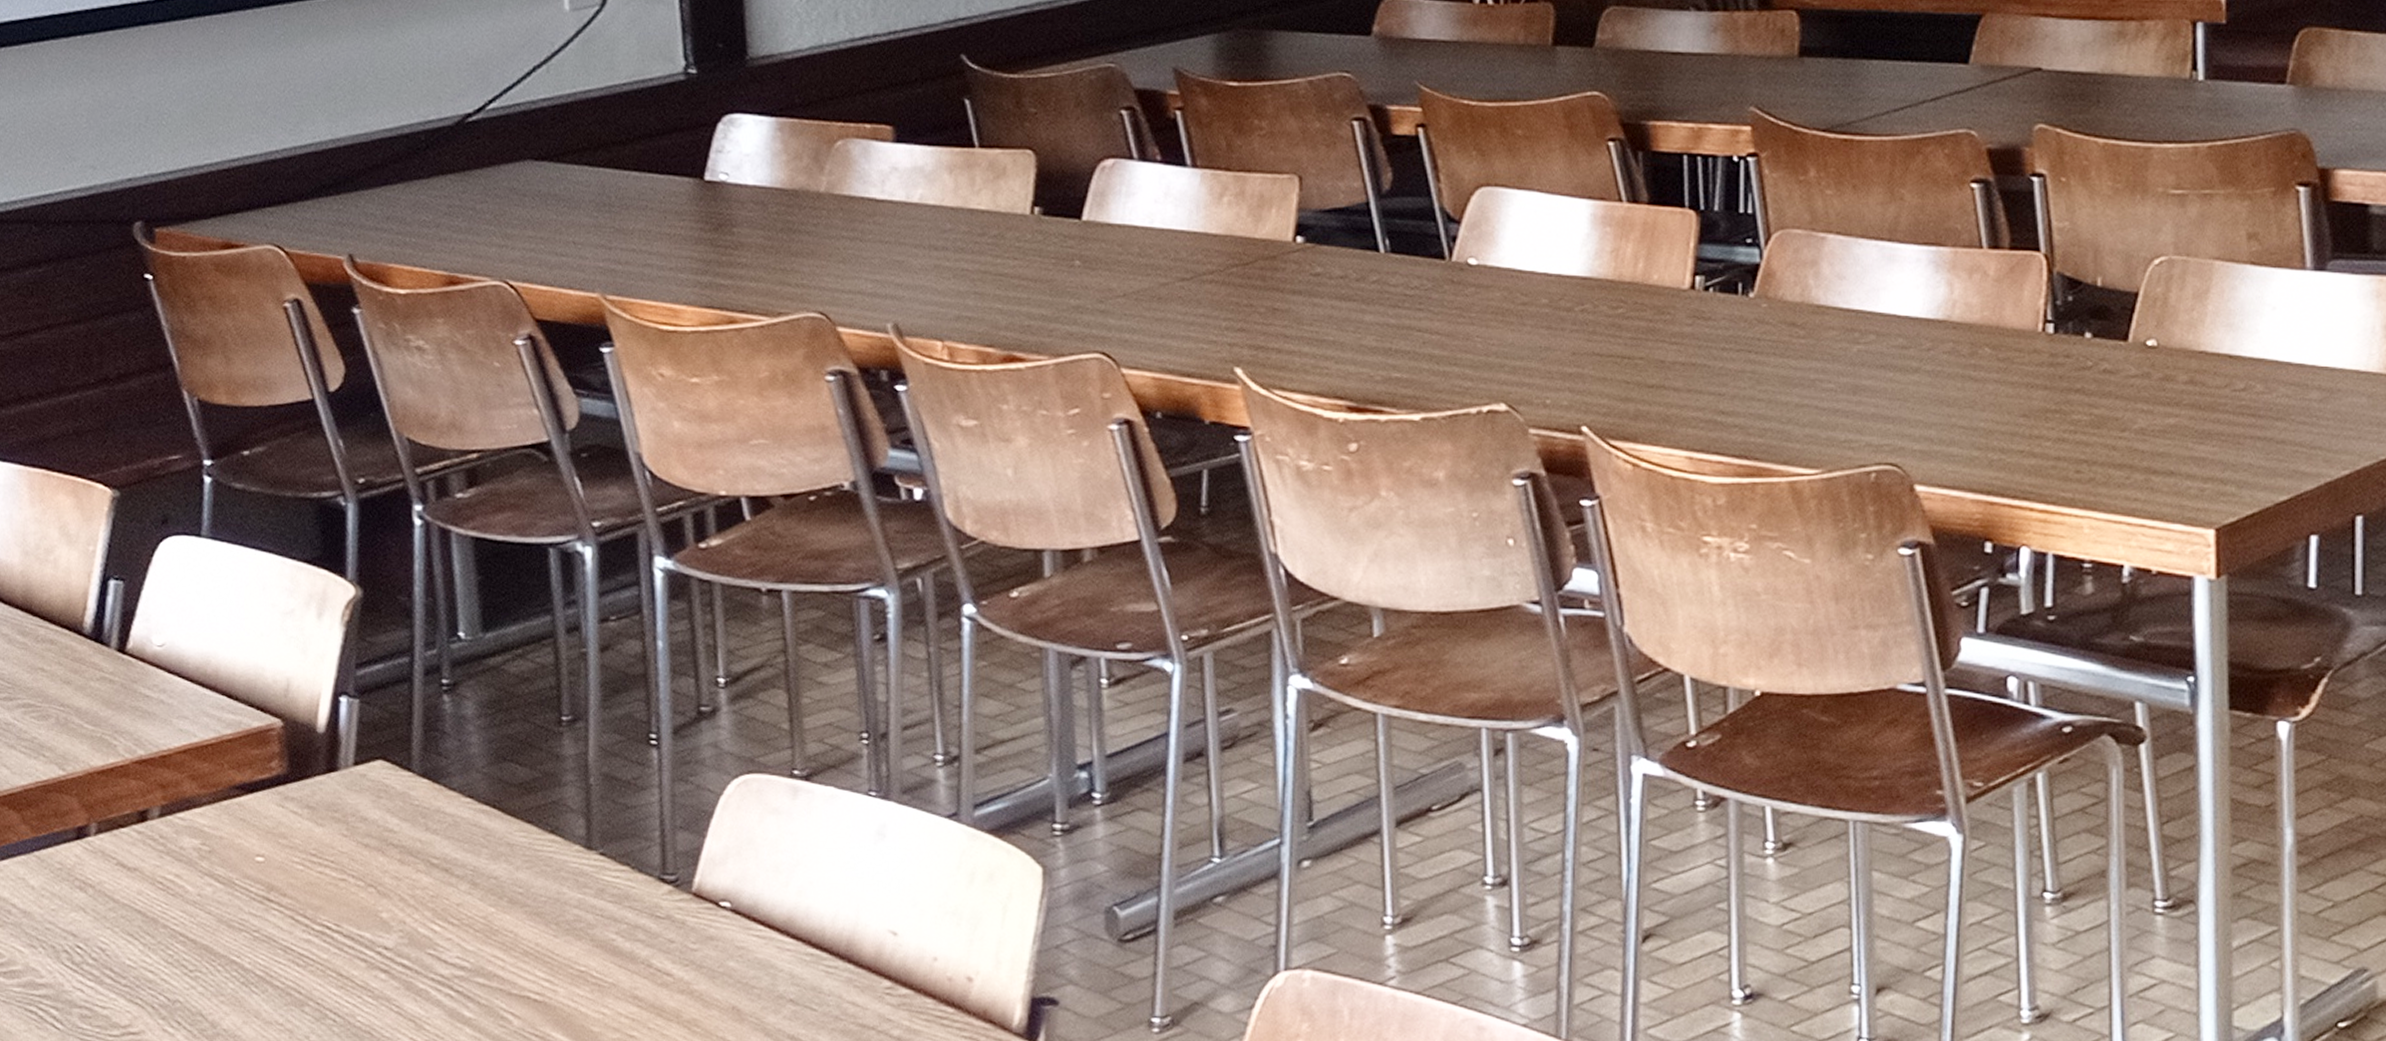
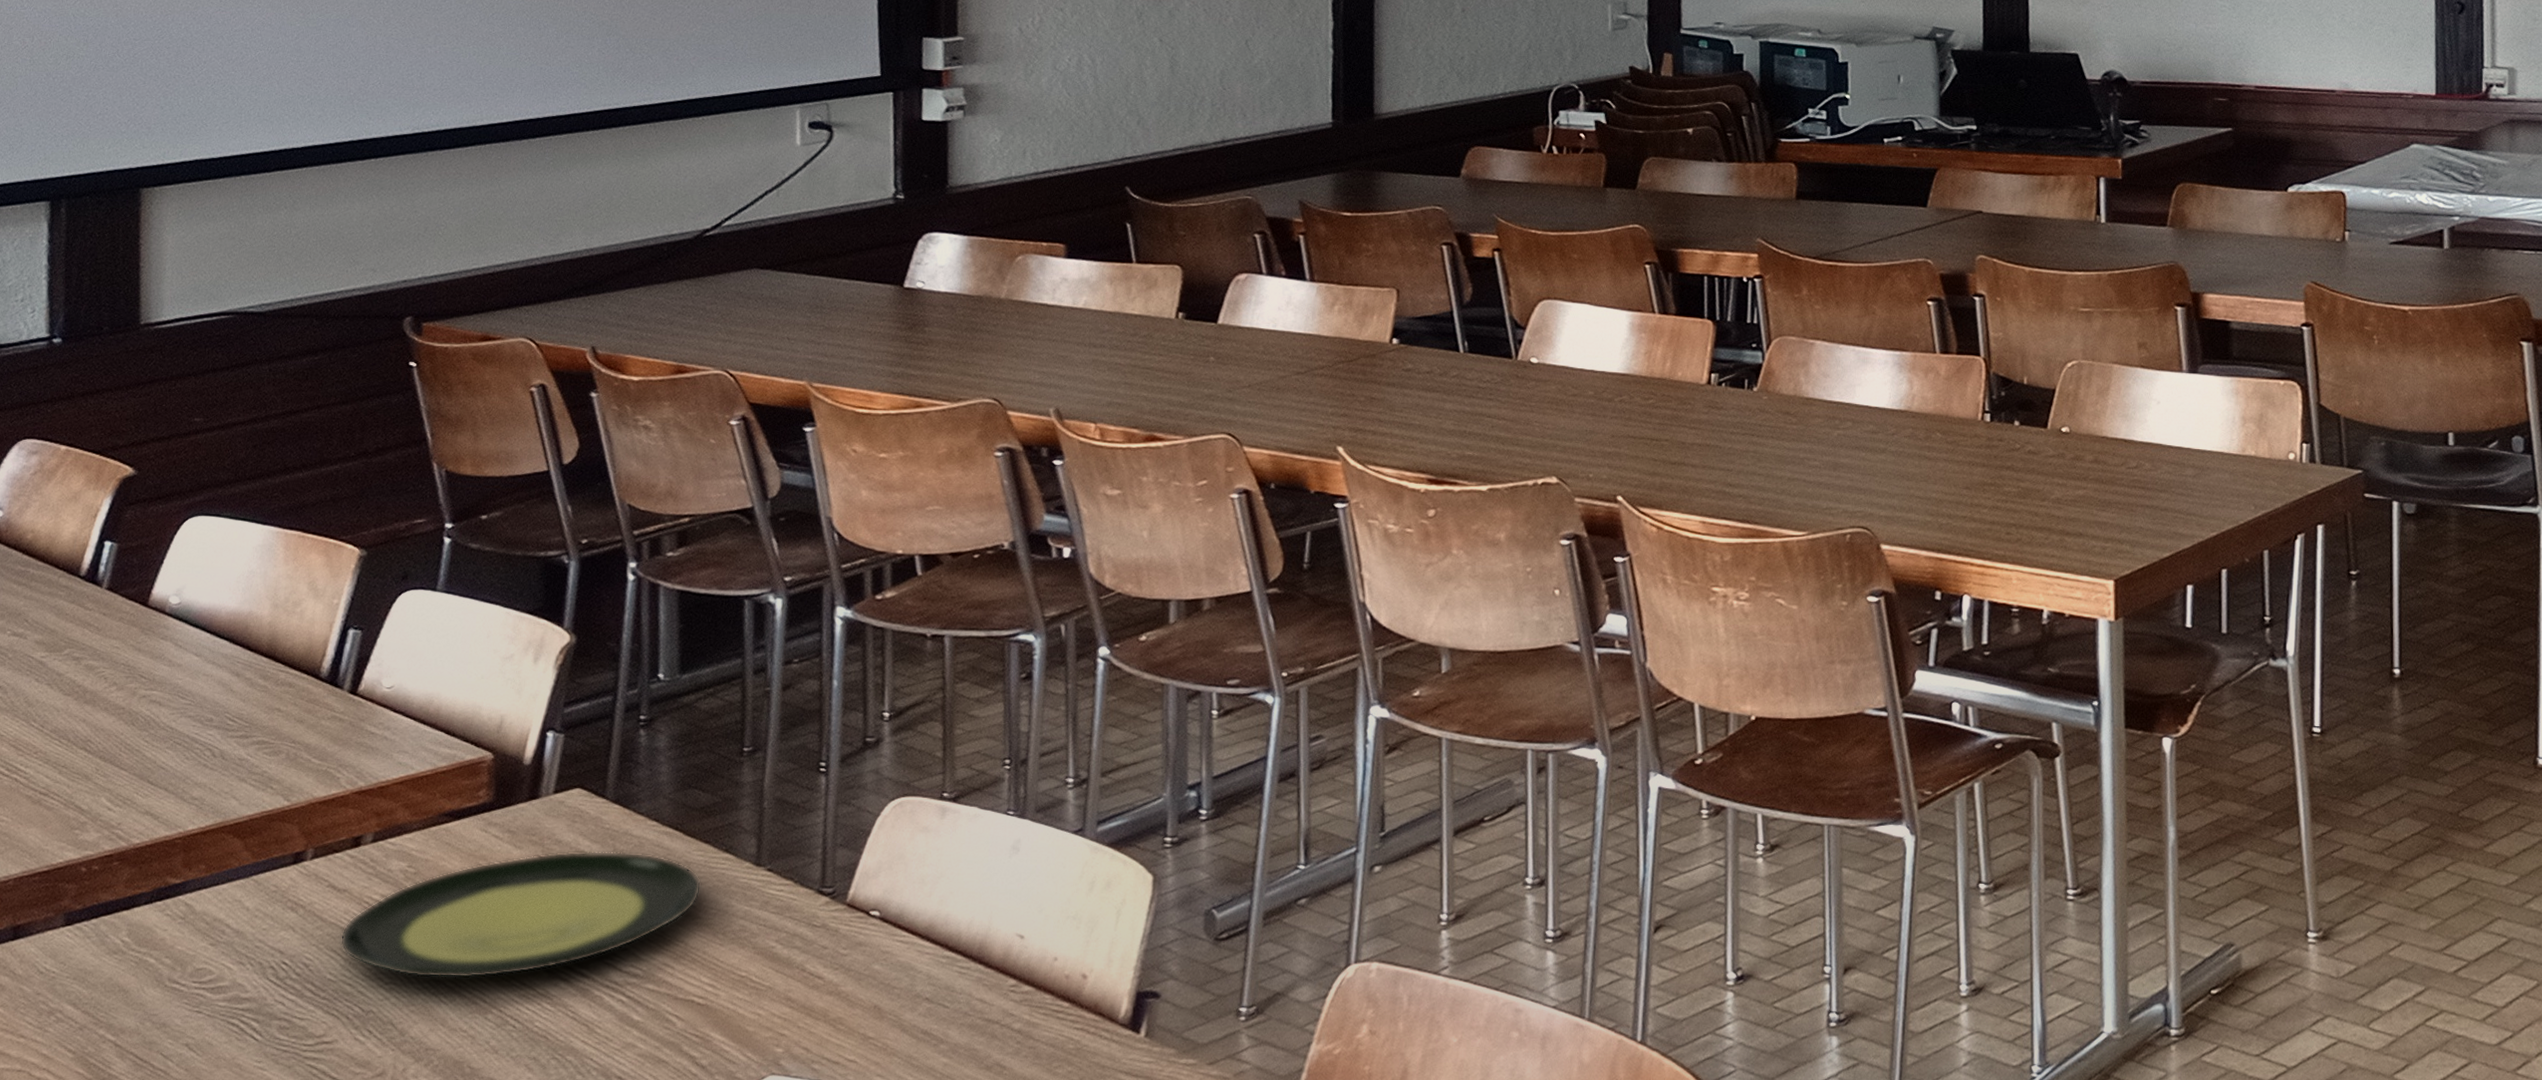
plate: none [135,830,528,968] -> present [339,851,702,979]

